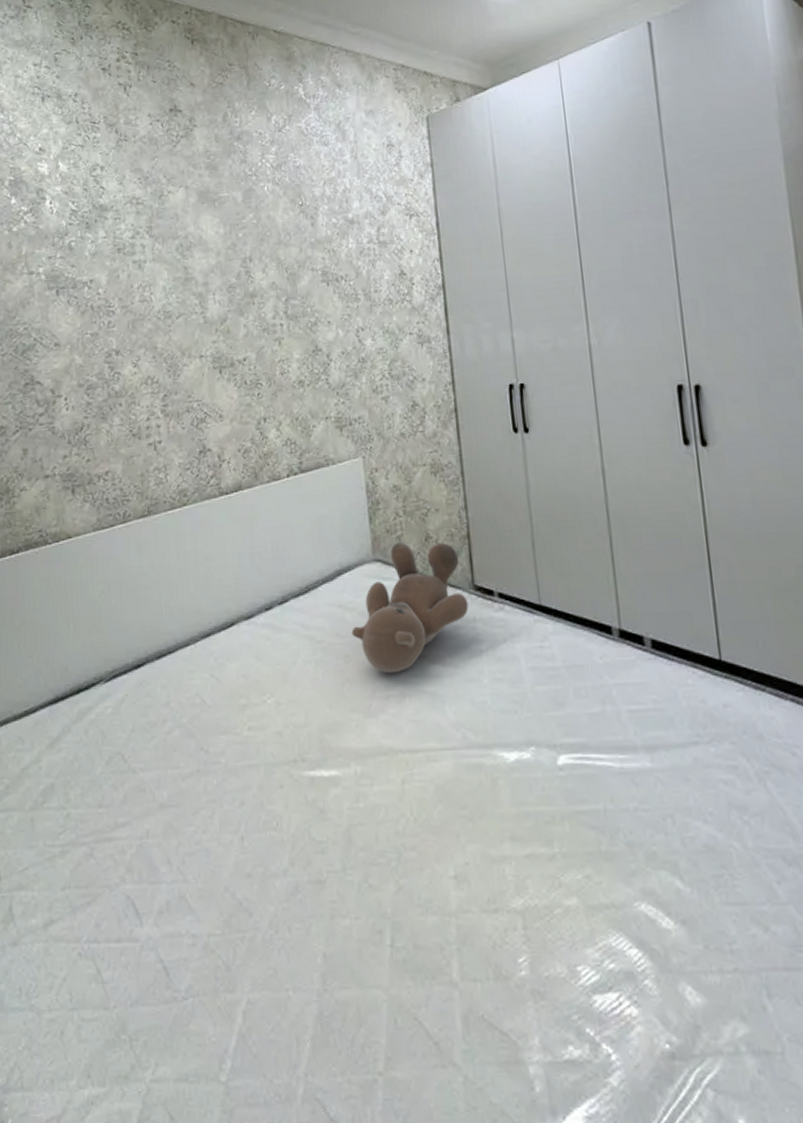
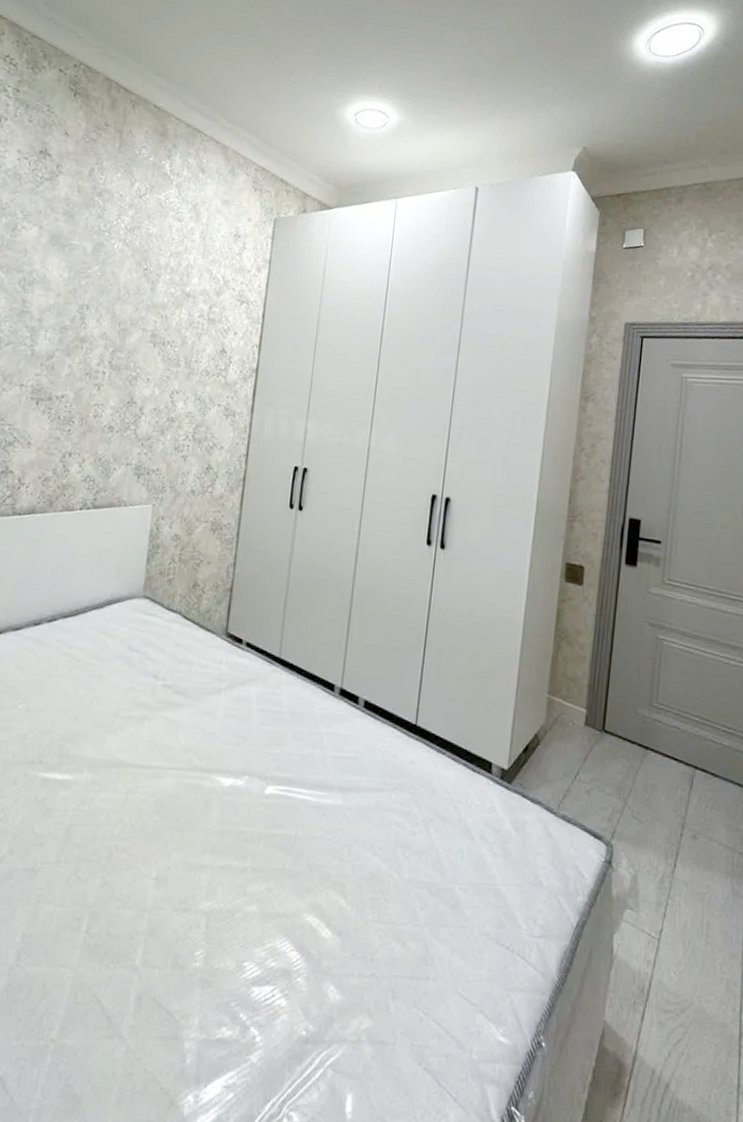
teddy bear: present [351,541,469,674] -> none [109,584,220,698]

